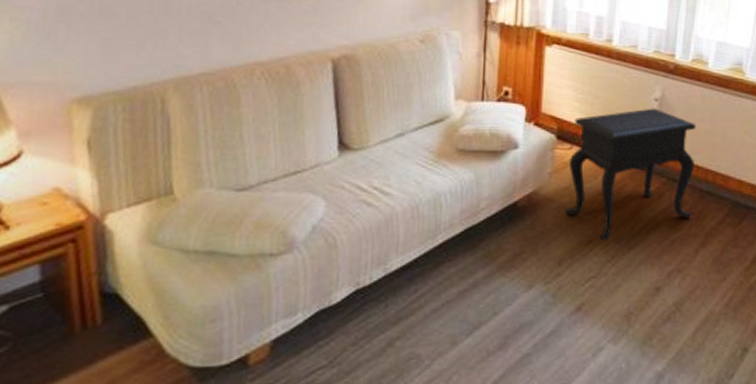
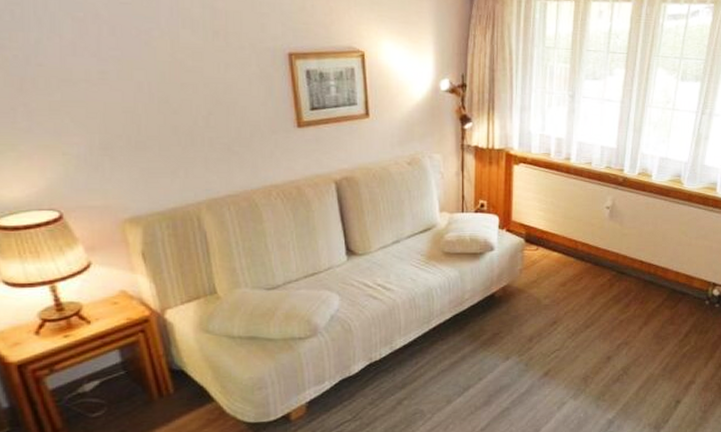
side table: present [566,108,697,240] -> none [534,215,641,322]

